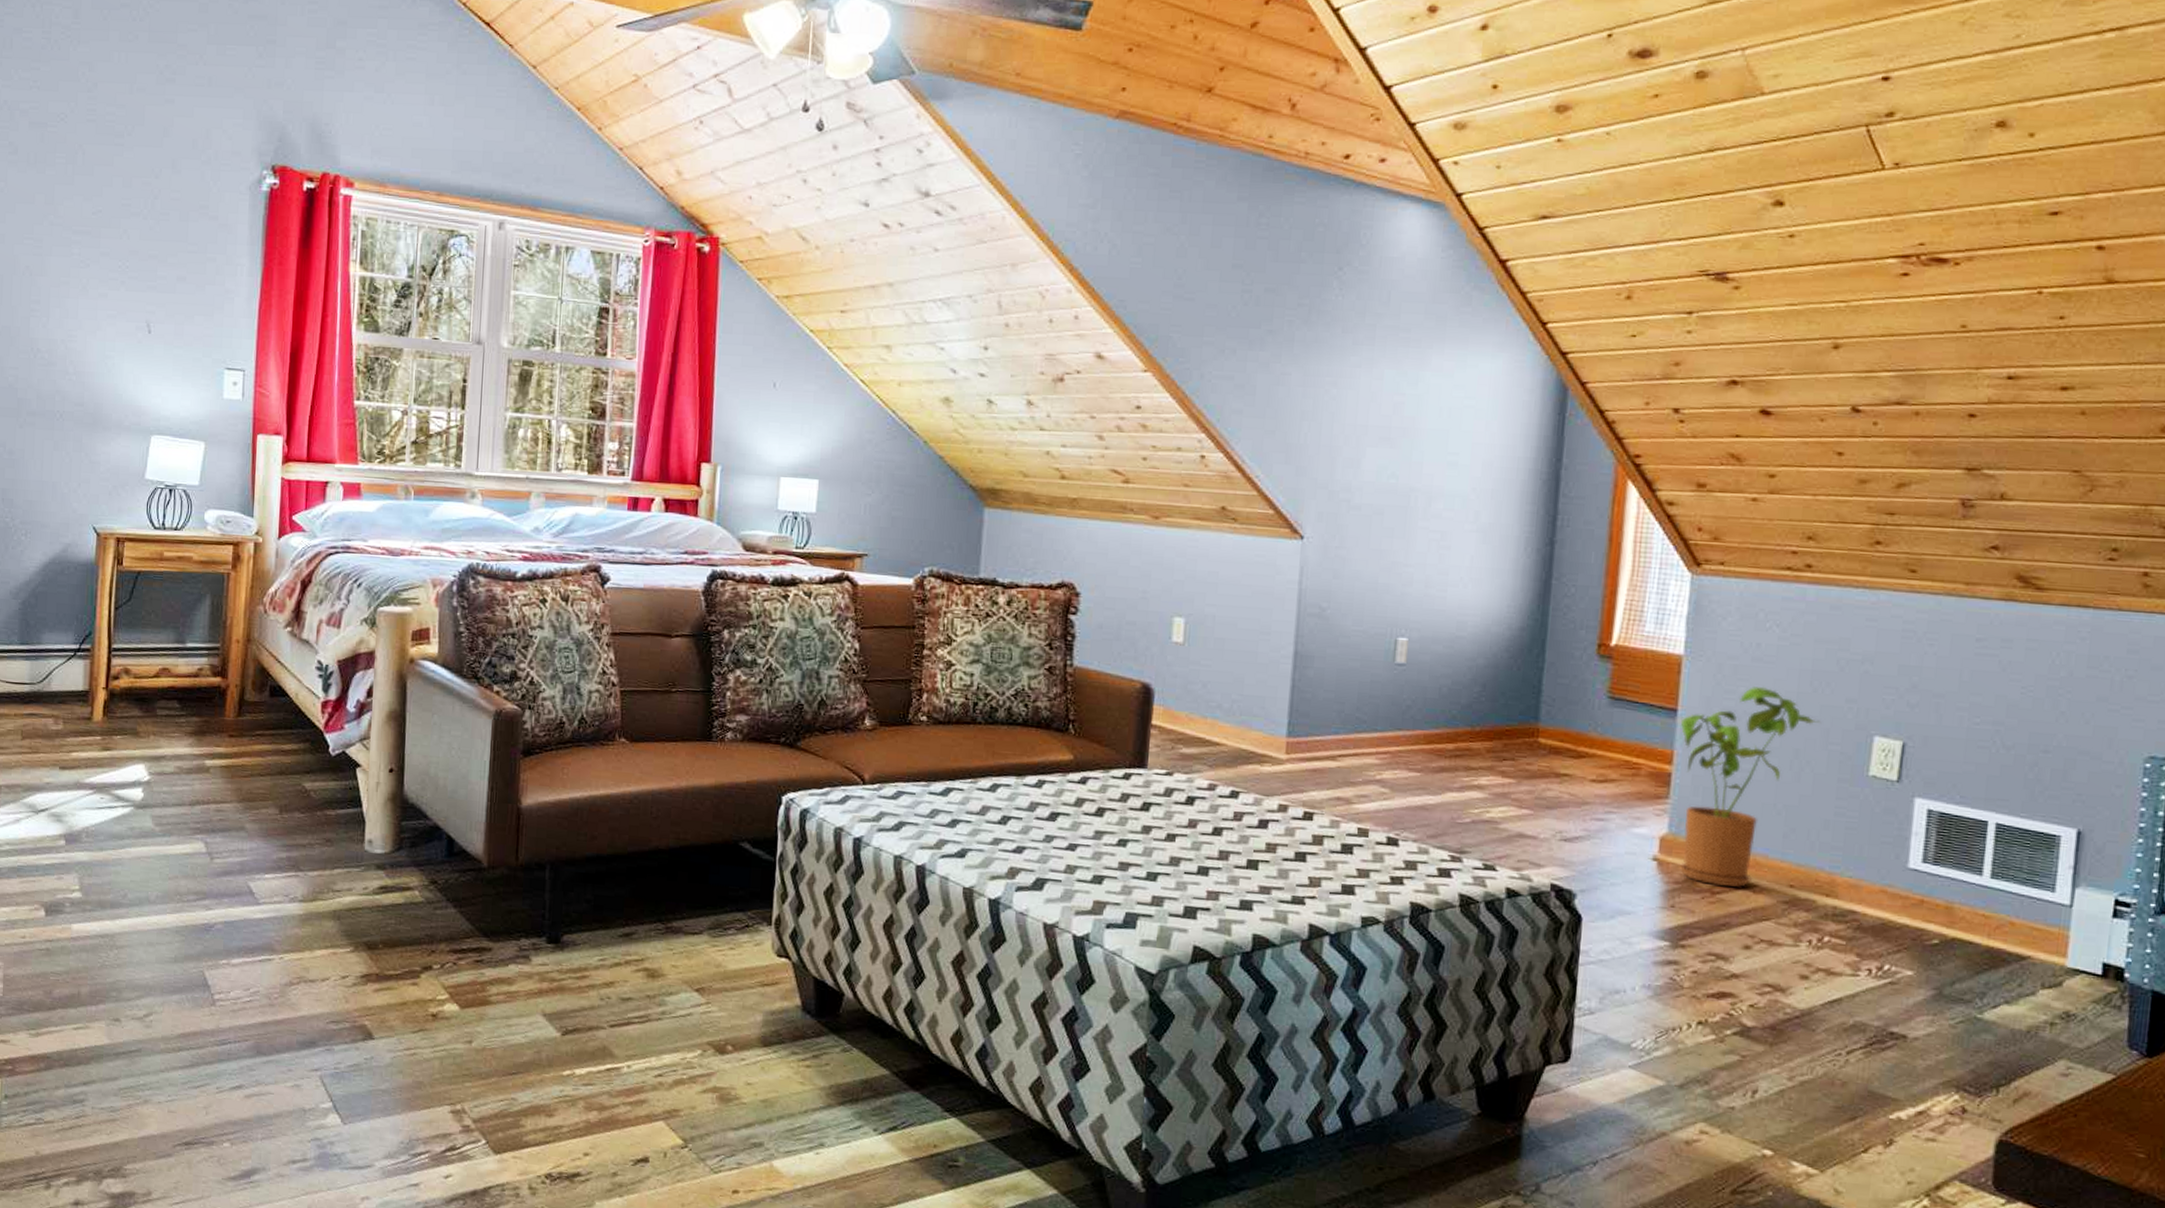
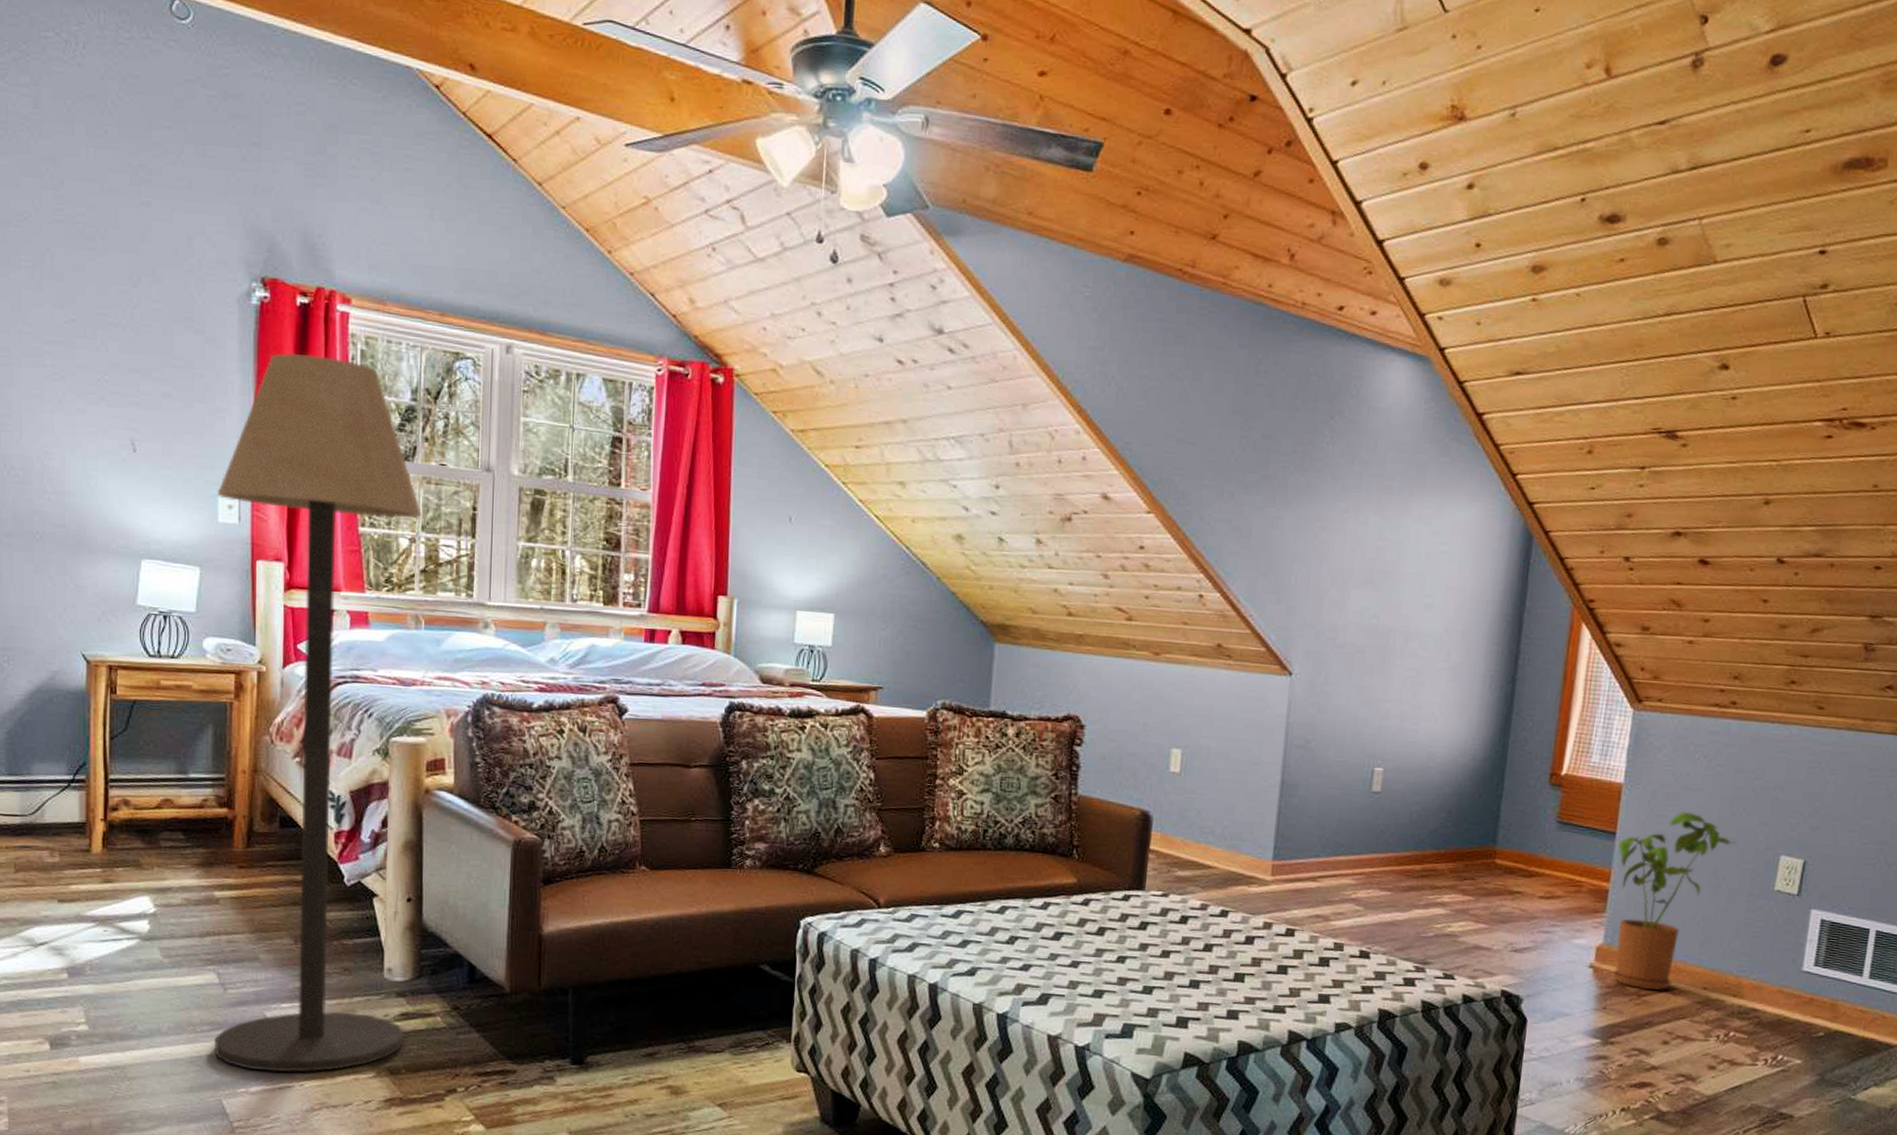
floor lamp: none [199,235,414,945] -> present [214,352,422,1072]

